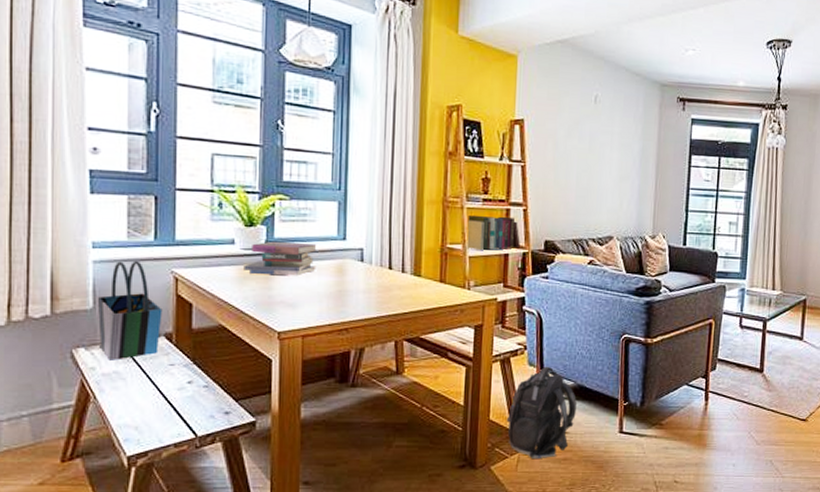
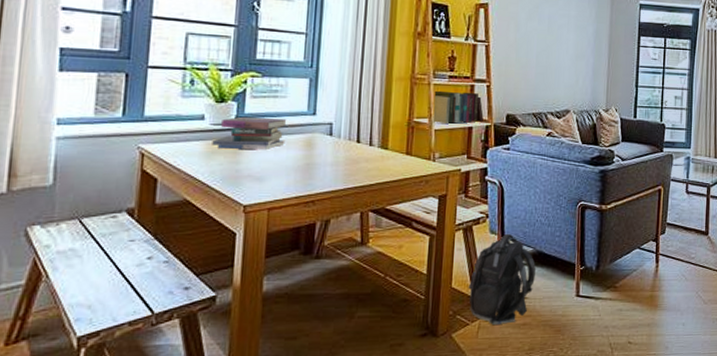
tote bag: present [97,260,163,361] -> none [57,136,126,238]

